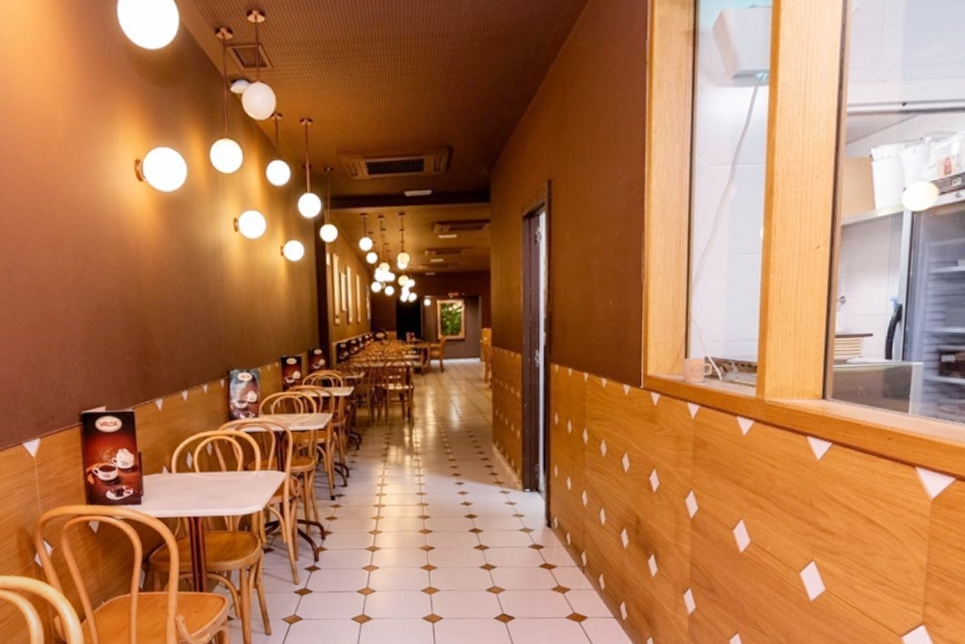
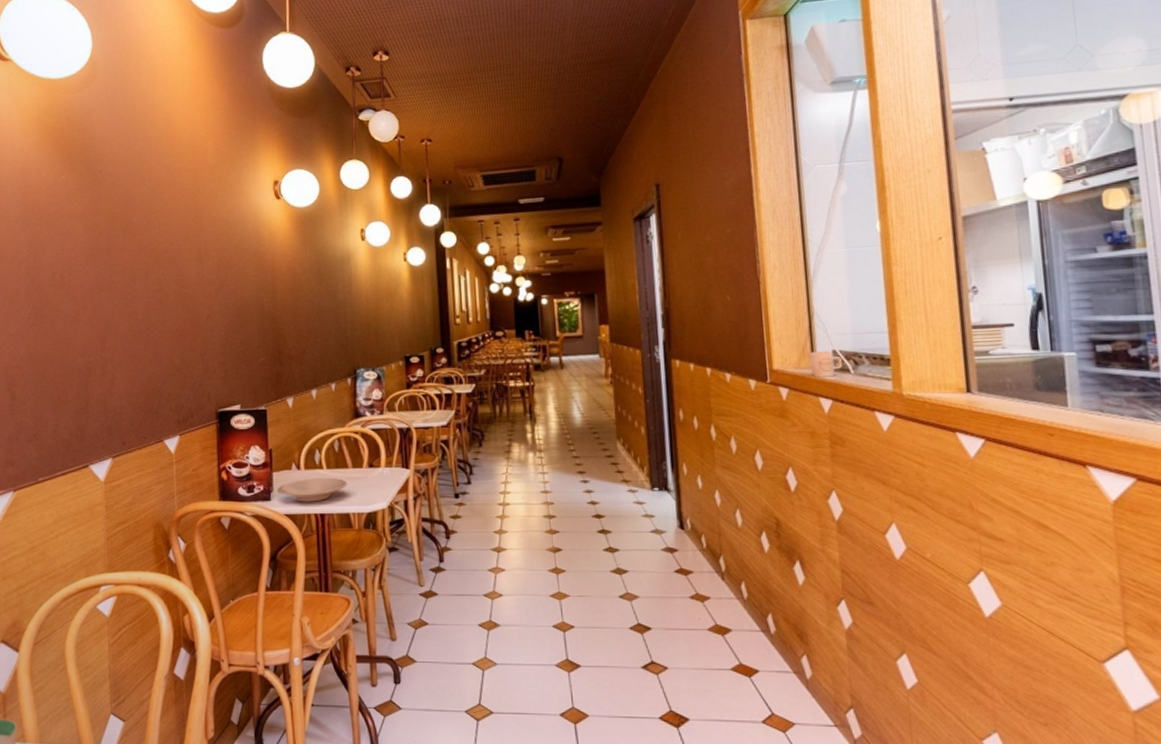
saucer: none [147,480,222,506] -> present [276,477,348,502]

